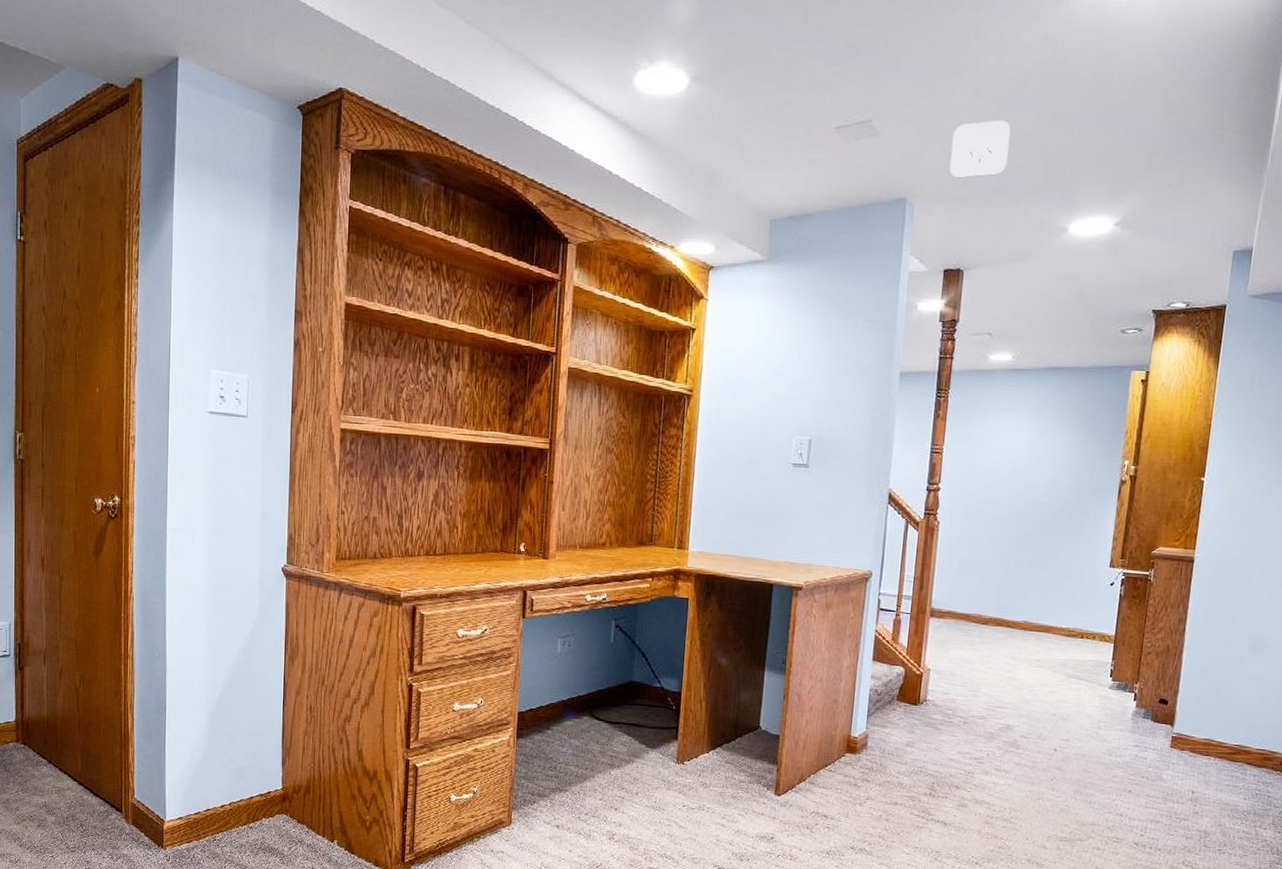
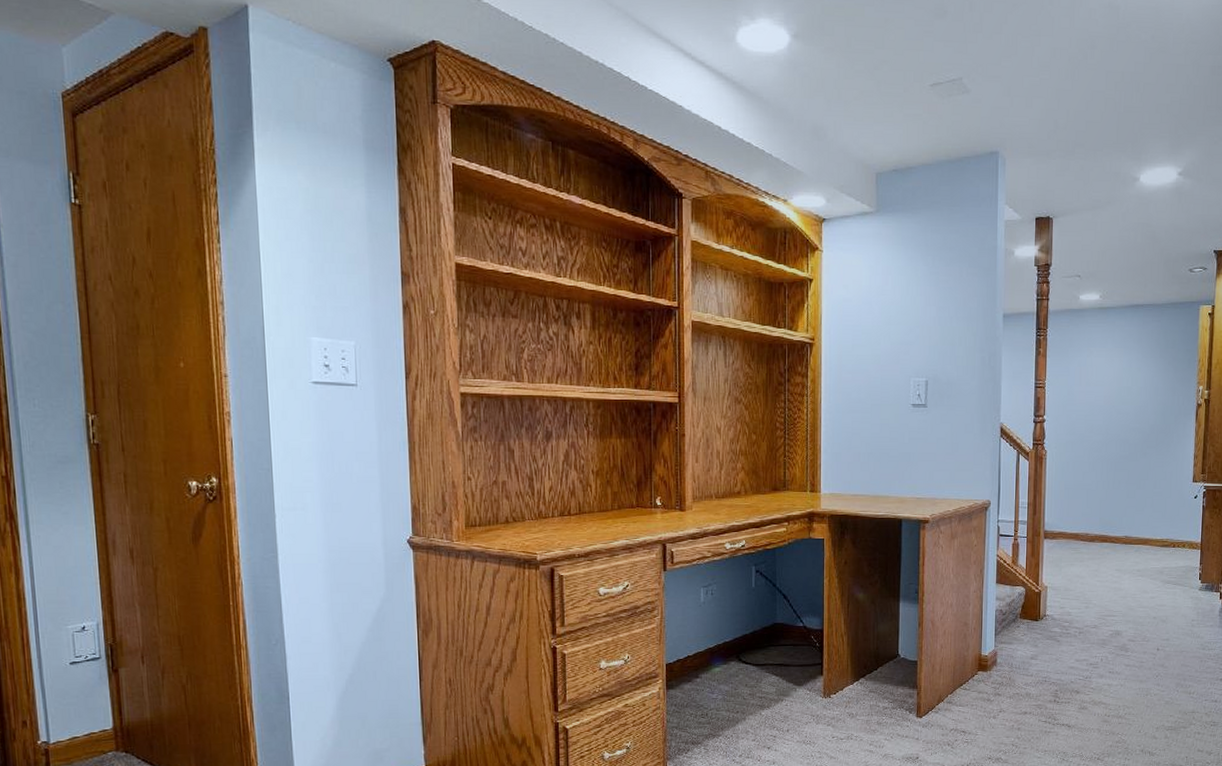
smoke detector: present [949,120,1011,179] -> none [1034,79,1085,133]

